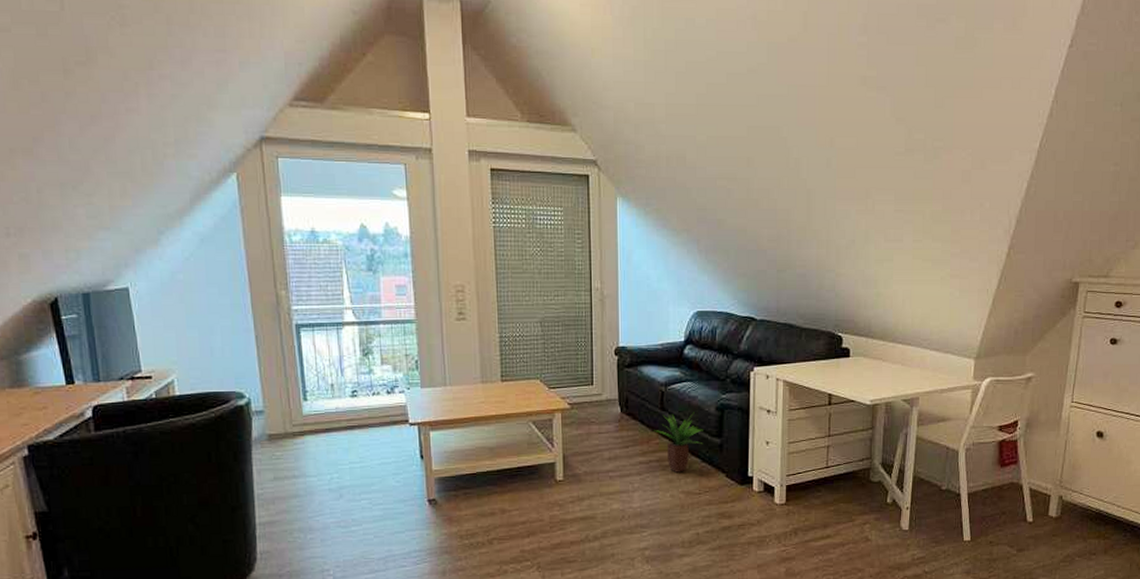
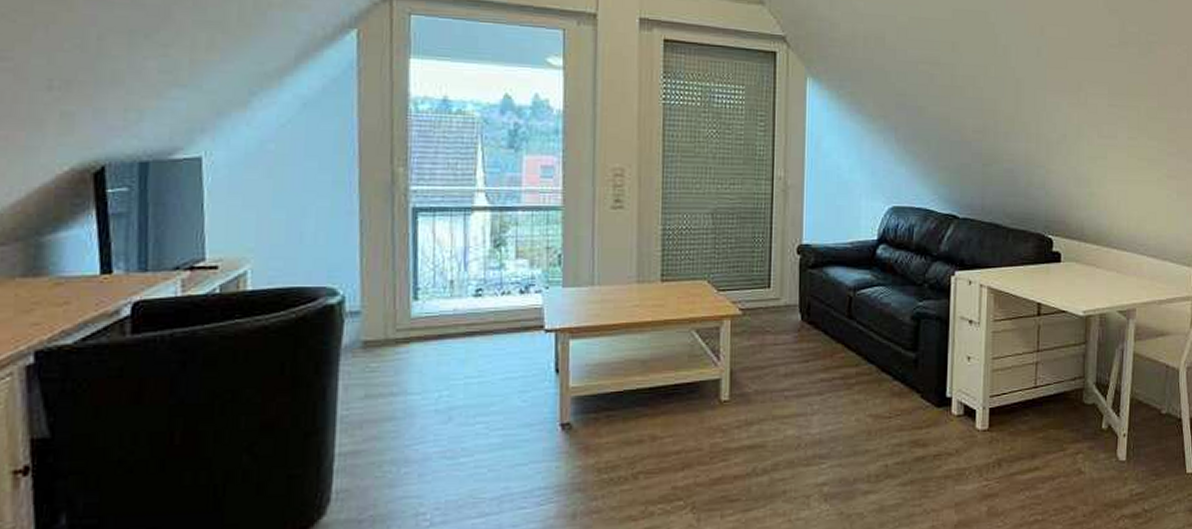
potted plant: present [654,412,703,473] -> none [839,321,896,392]

